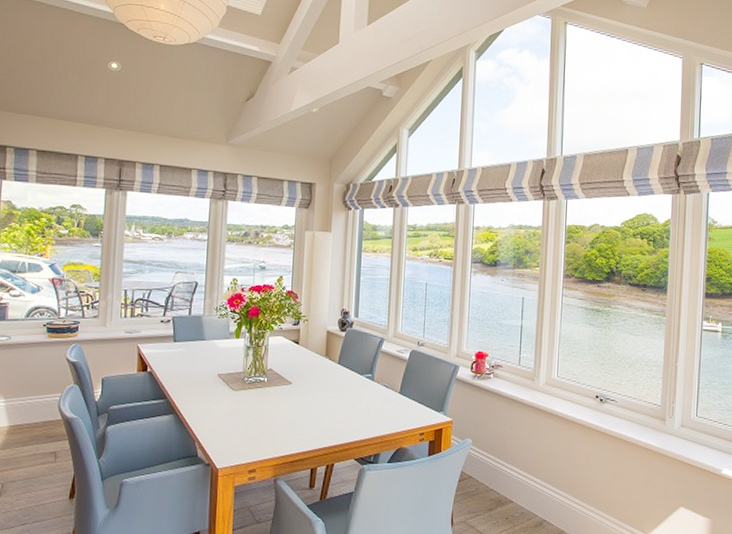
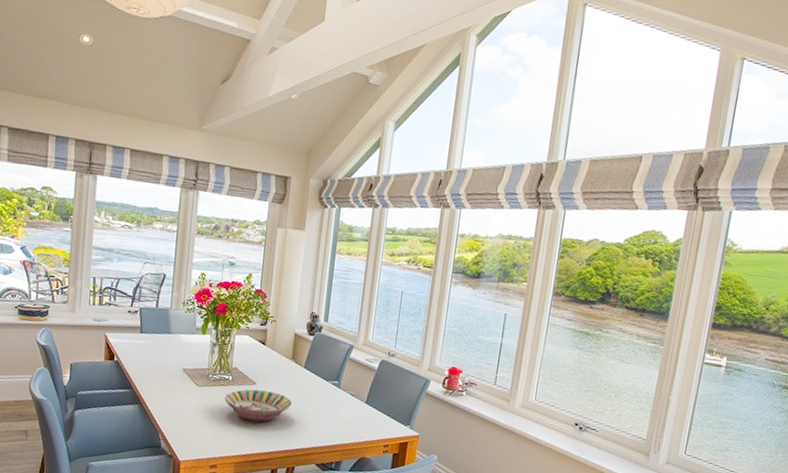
serving bowl: none [260,389,329,422] -> present [224,389,293,423]

